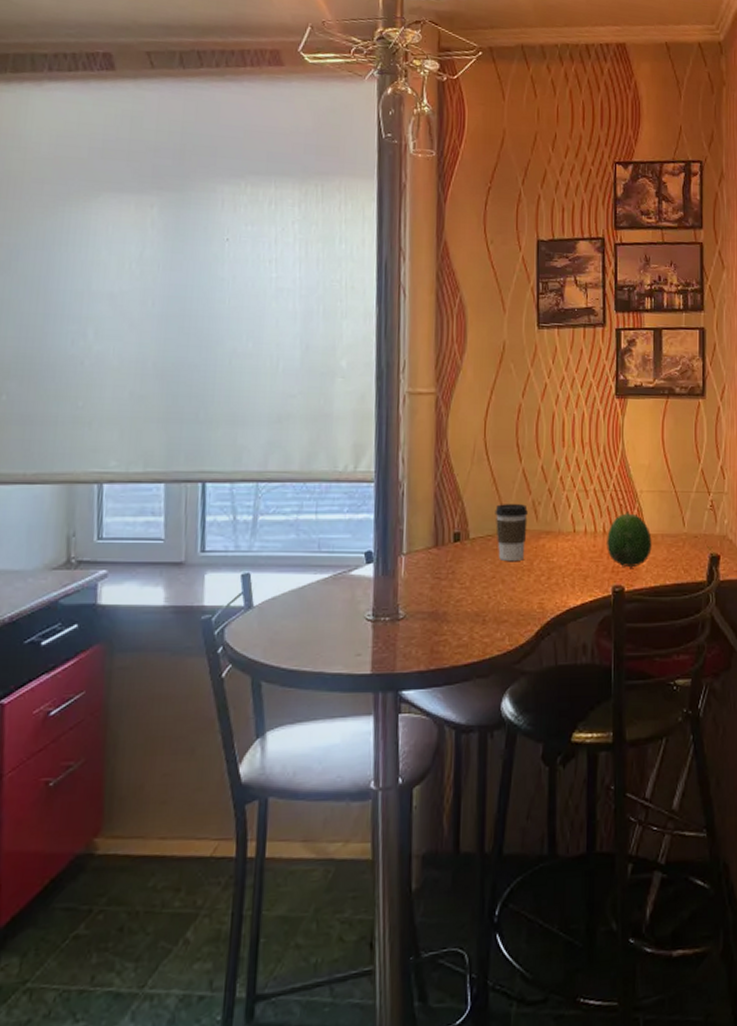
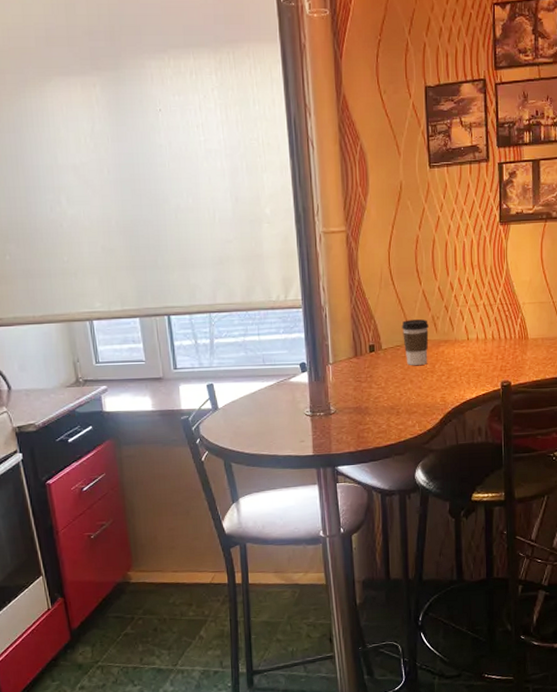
fruit: present [607,512,652,566] -> none [495,321,533,366]

